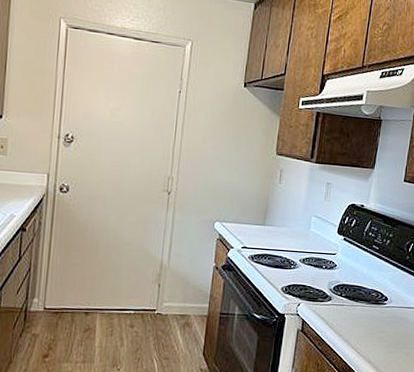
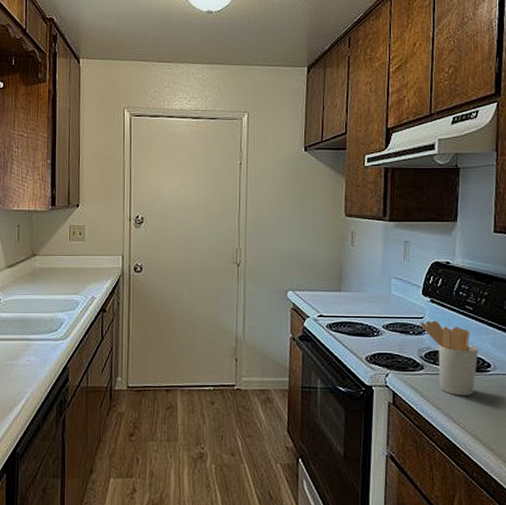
utensil holder: none [332,257,380,325] -> present [420,320,479,397]

